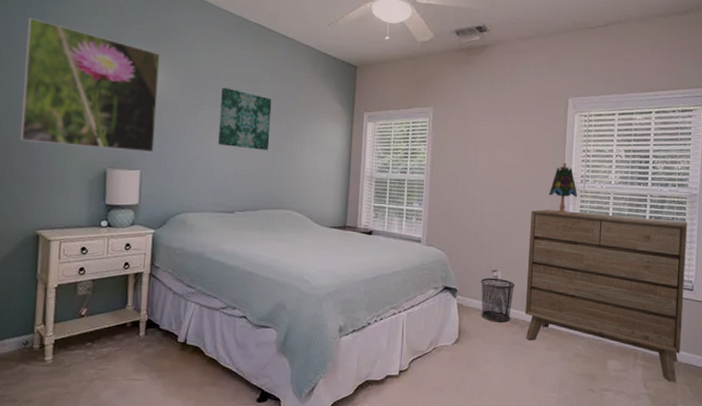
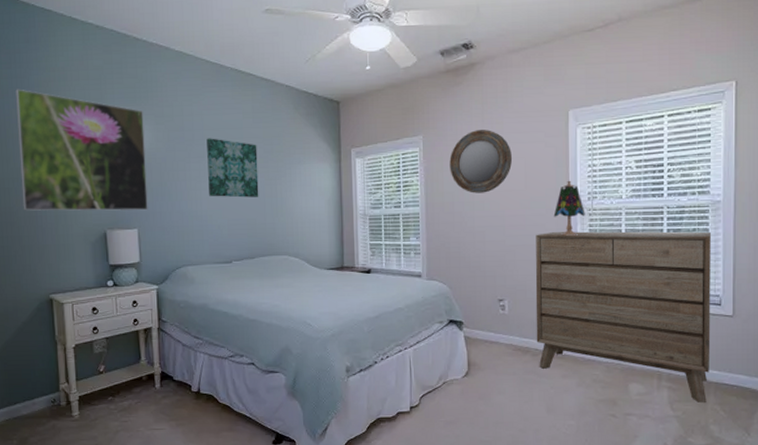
home mirror: none [456,107,515,167] -> present [449,130,512,193]
waste bin: present [480,277,516,323] -> none [487,307,524,353]

